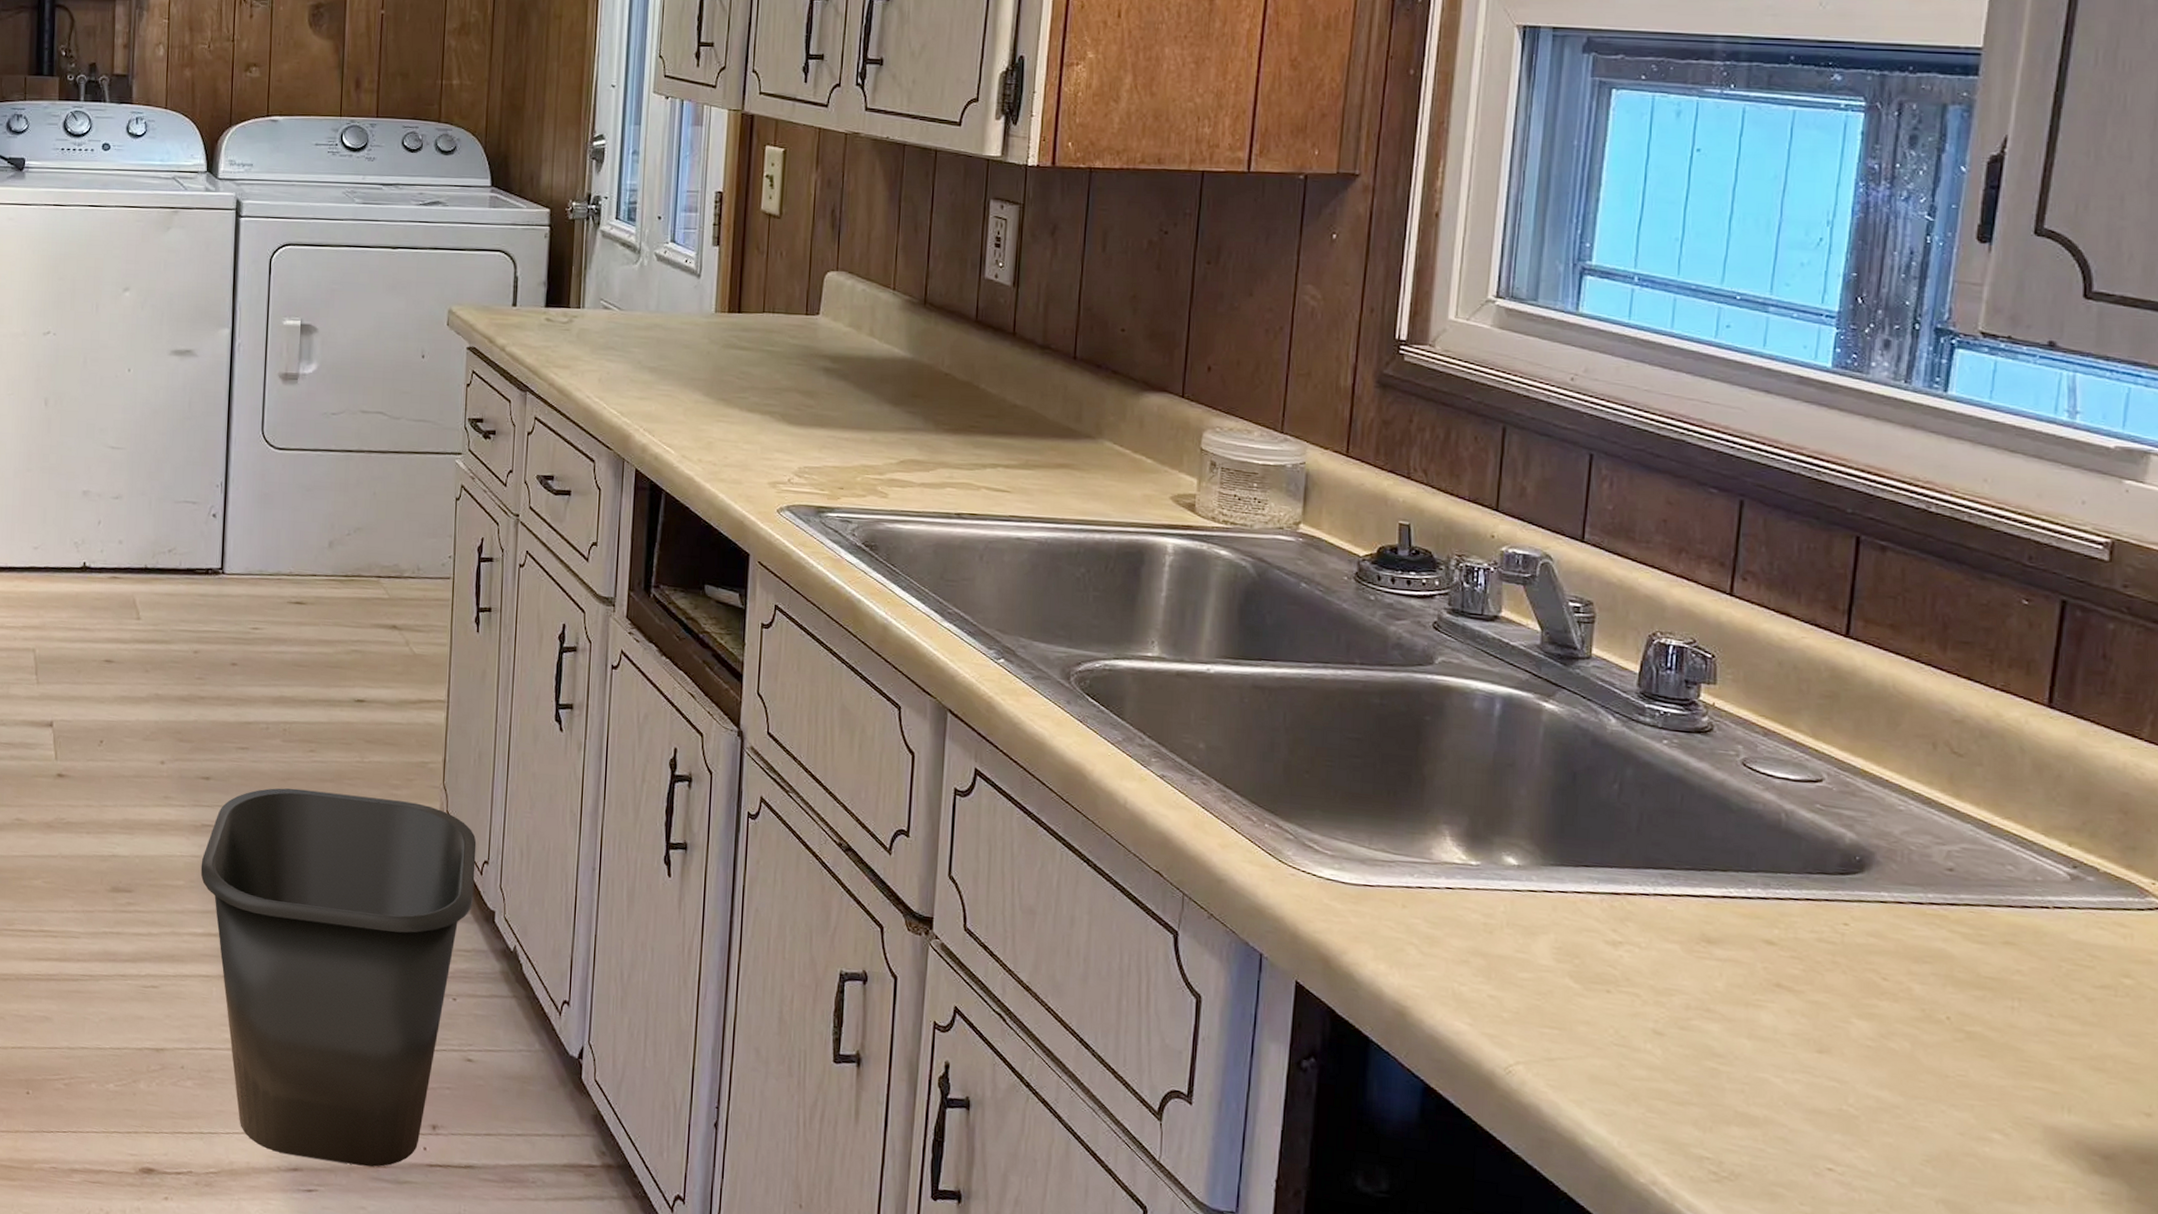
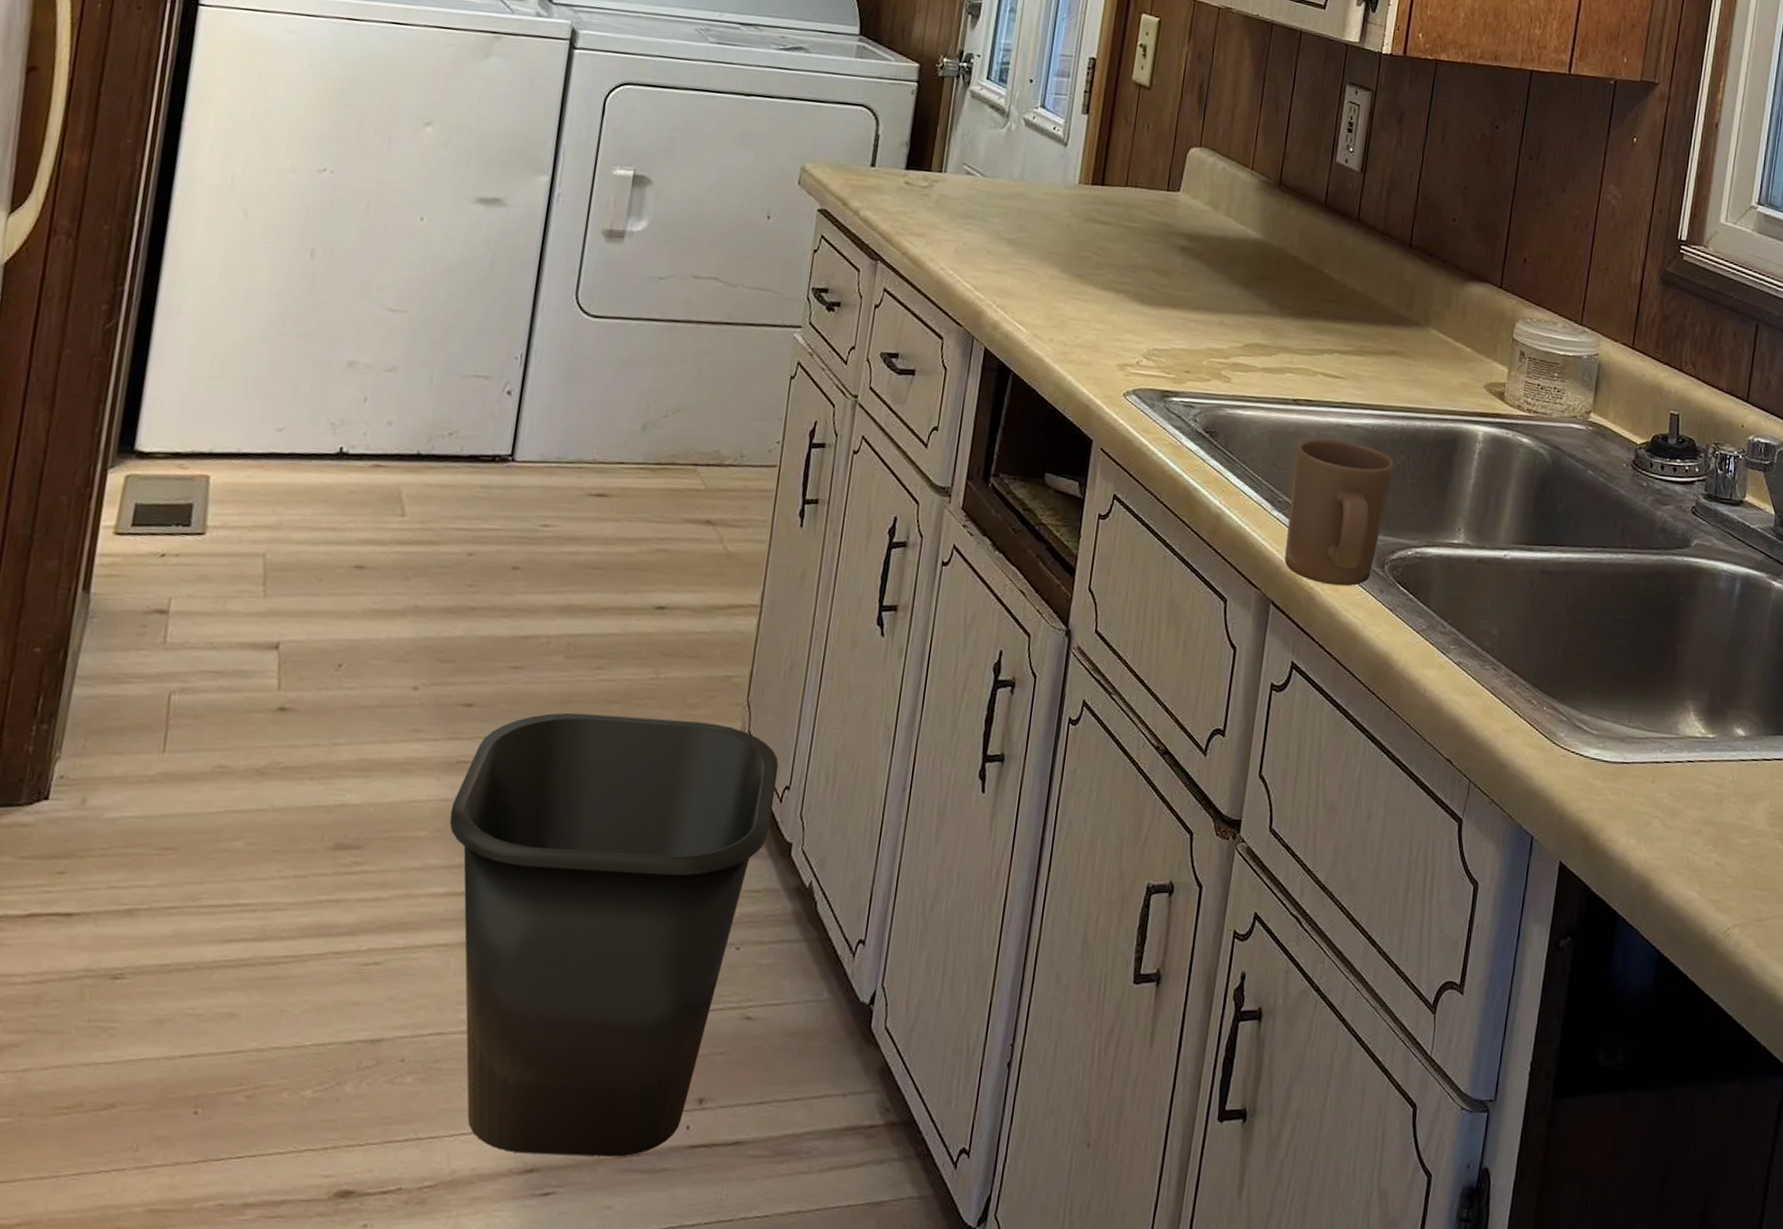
mug: none [959,551,1074,697] -> present [1284,438,1395,586]

